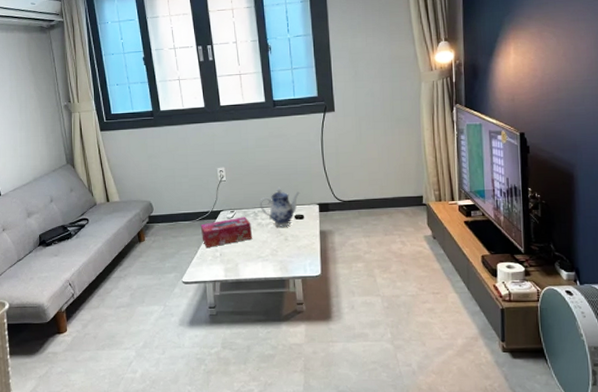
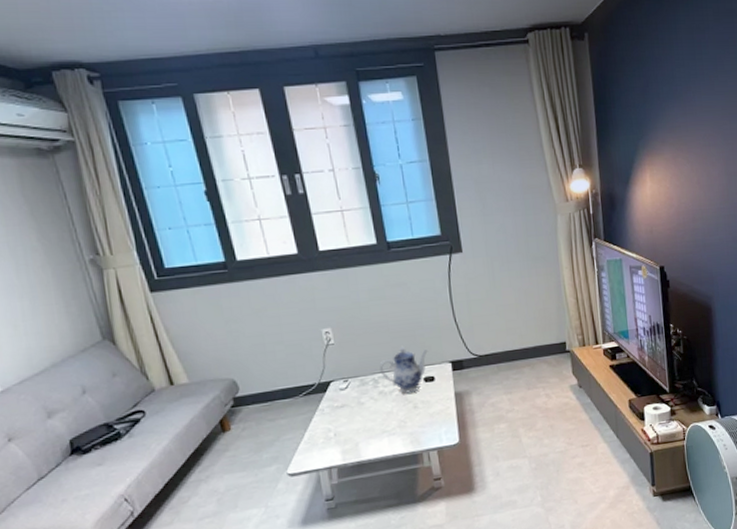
tissue box: present [200,216,253,247] -> none [305,385,374,428]

